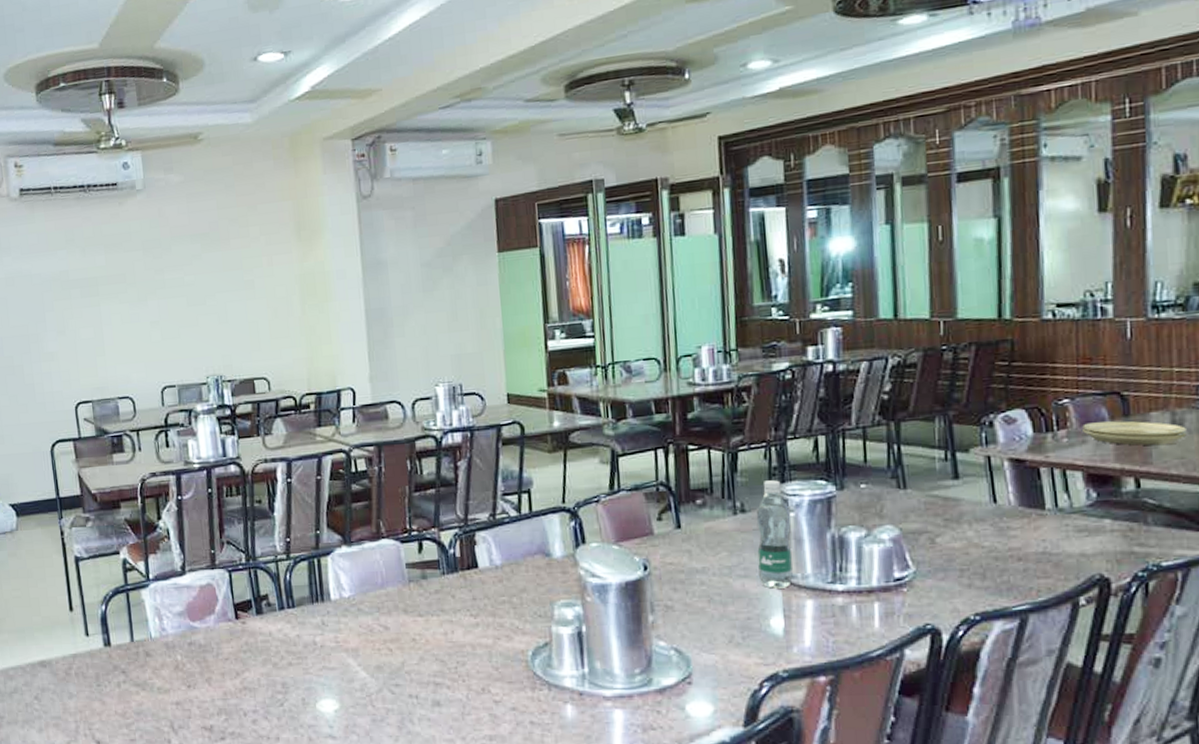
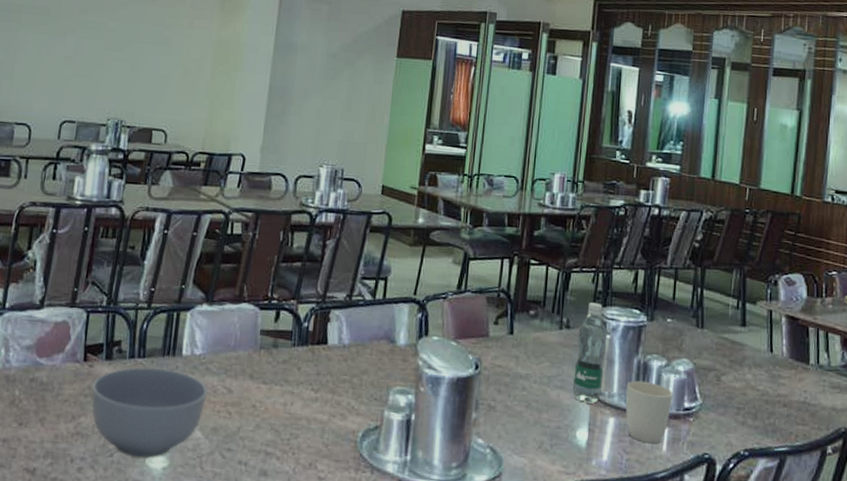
bowl: none [249,615,365,703] -> present [91,366,209,458]
cup: none [821,556,880,622] -> present [625,380,673,444]

